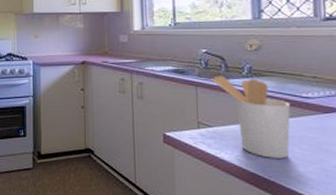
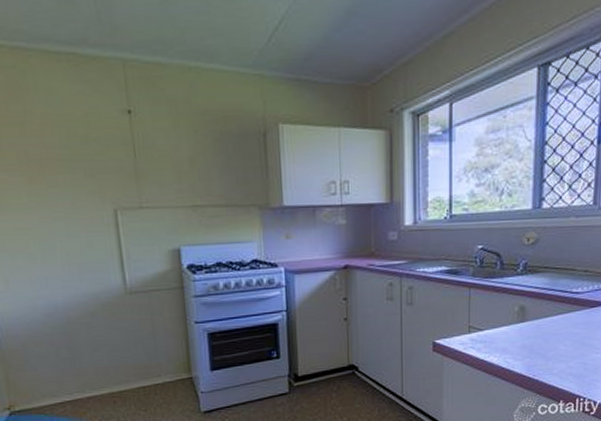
utensil holder: present [210,75,290,159] -> none [485,274,560,358]

